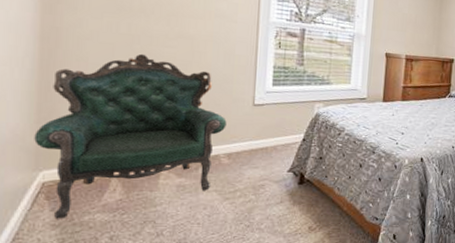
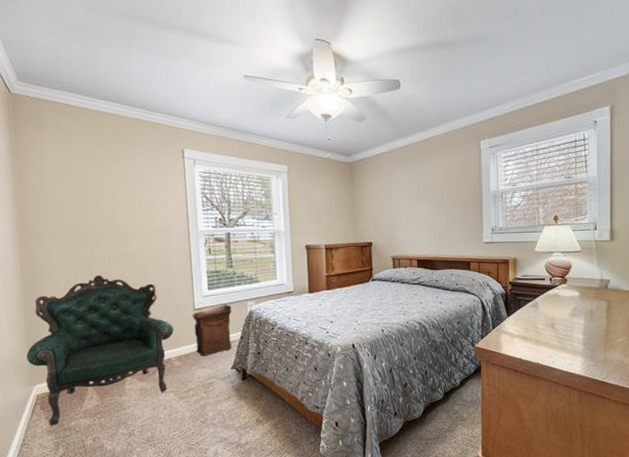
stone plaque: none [250,103,297,157] -> present [192,305,232,357]

